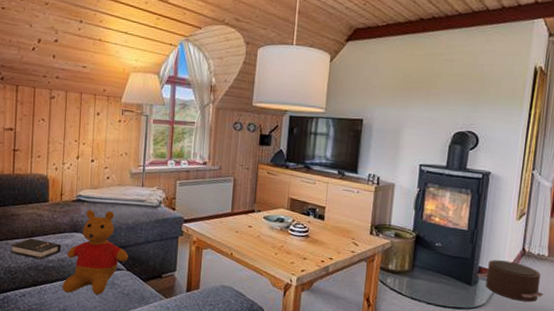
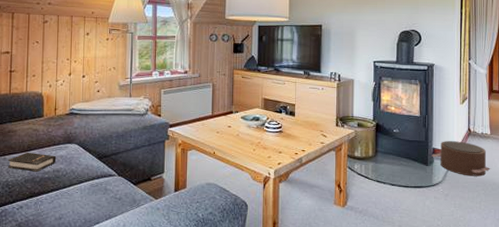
teddy bear: present [62,210,128,295] -> none [57,122,119,202]

